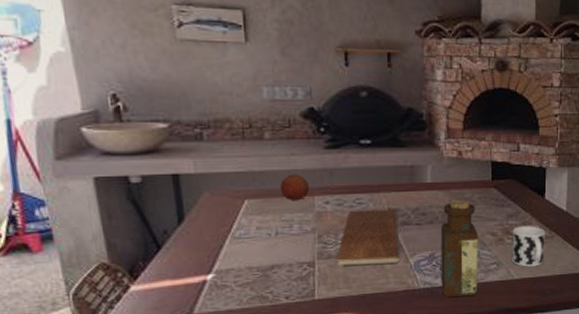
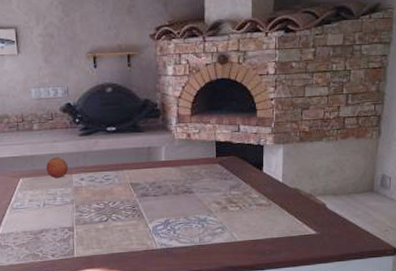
chopping board: present [337,209,399,266] -> none [90,183,140,230]
bottle: present [440,199,478,297] -> none [173,174,206,256]
cup: present [510,226,545,267] -> none [233,195,263,231]

